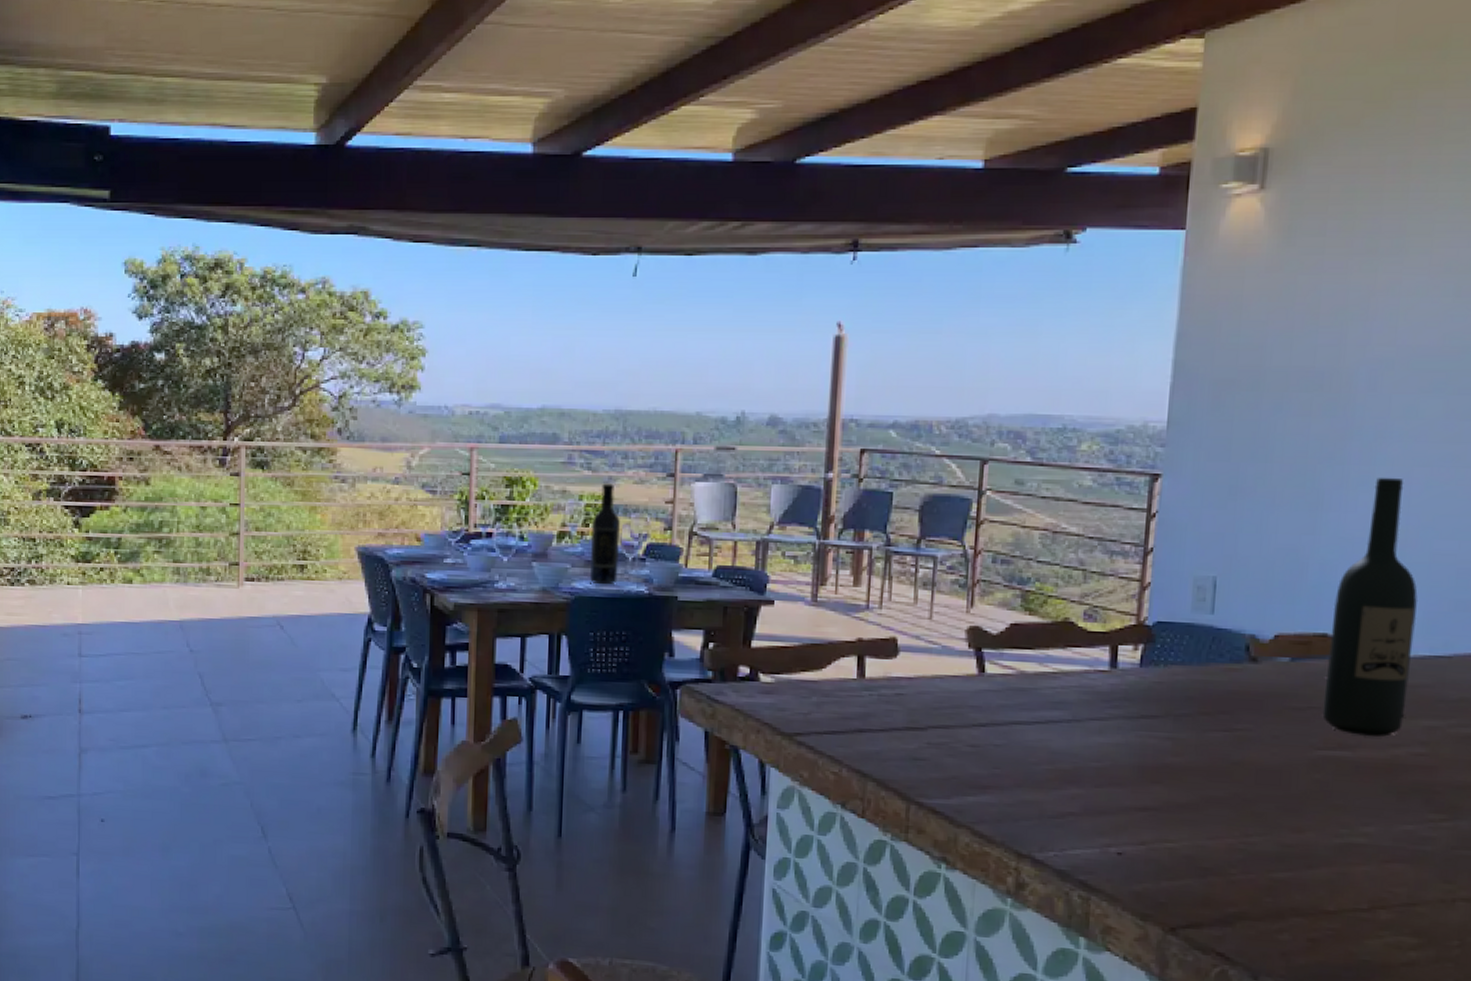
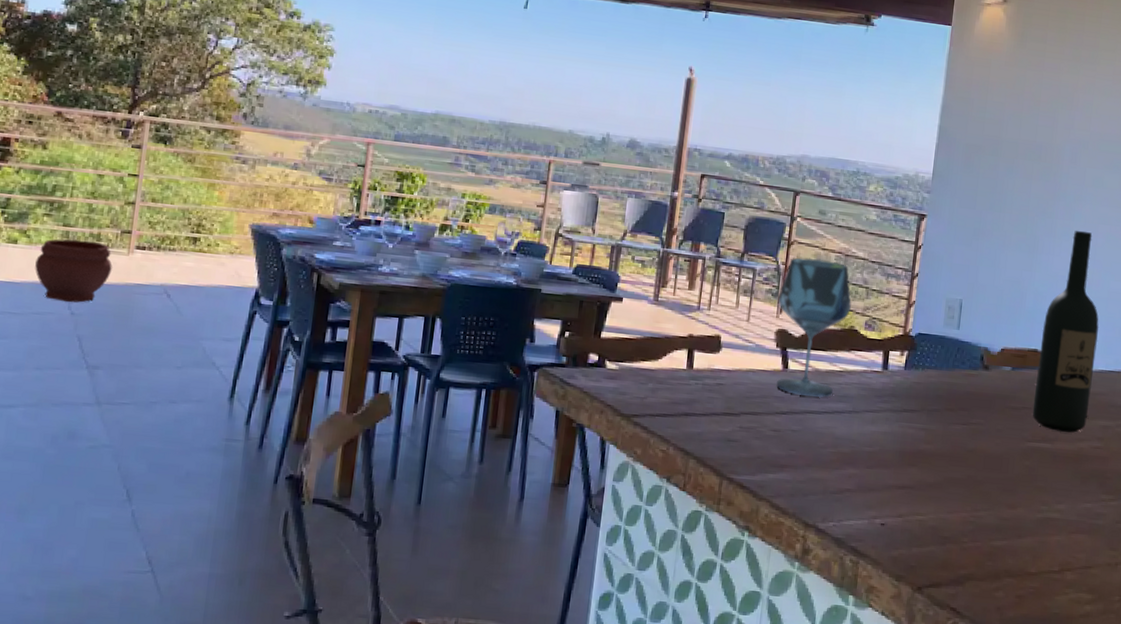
planter pot: none [151,575,224,639] -> present [35,239,112,303]
wine bottle: present [590,483,621,584] -> none [466,185,497,275]
wine glass: none [967,538,1064,705] -> present [776,257,852,397]

